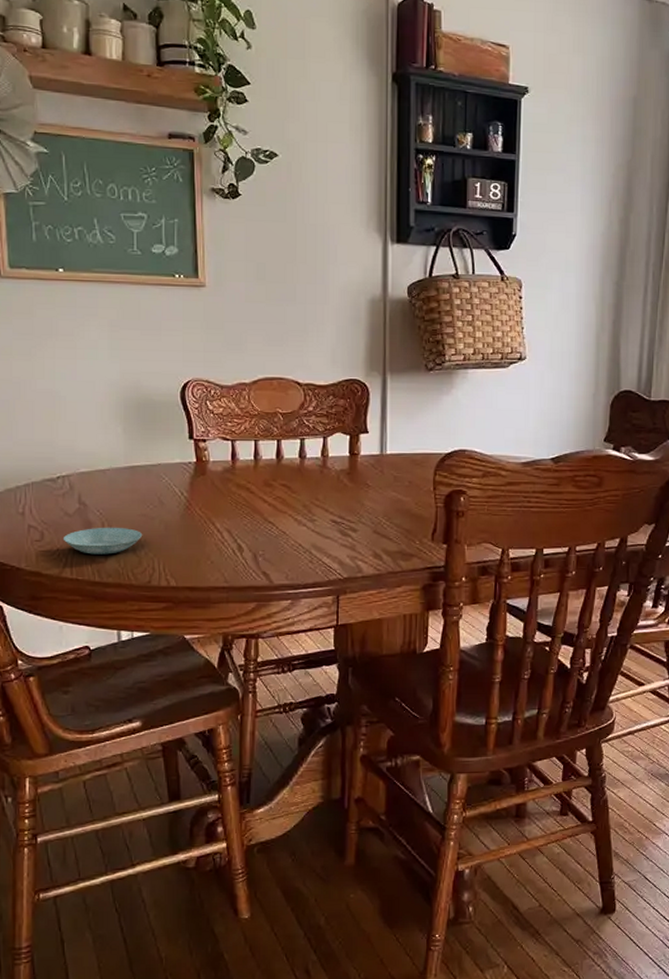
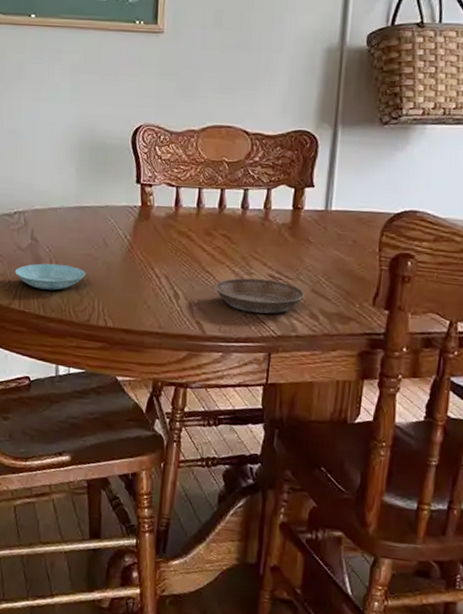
saucer: none [278,525,367,558] -> present [214,278,304,314]

